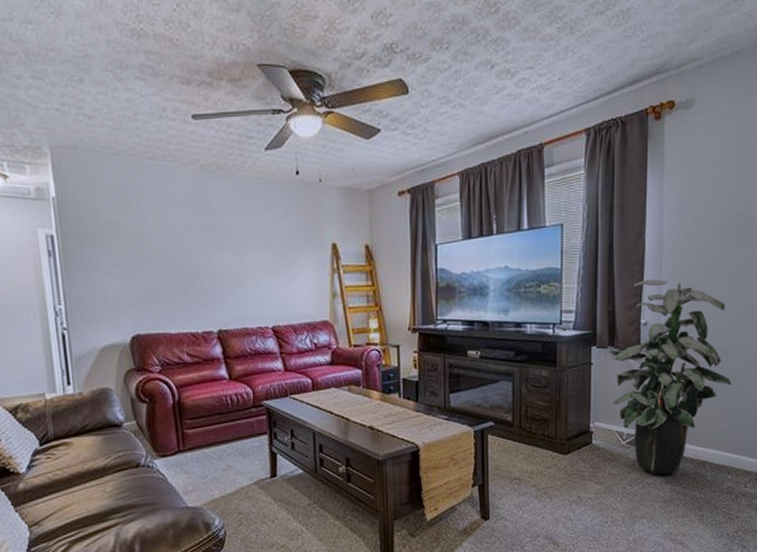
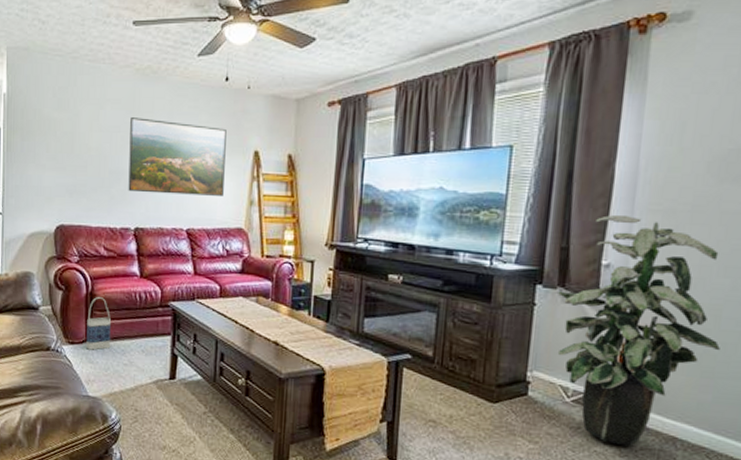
bag: none [177,404,206,460] -> present [86,296,112,350]
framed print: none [201,216,306,294] -> present [128,117,227,196]

